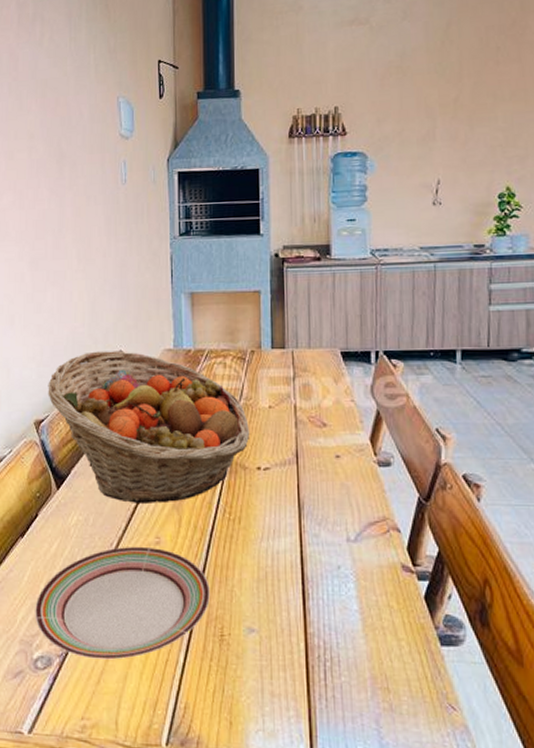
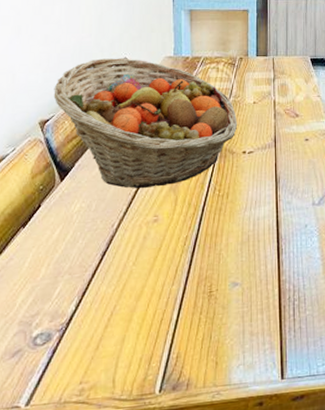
plate: present [35,546,210,660] -> none [35,224,201,329]

